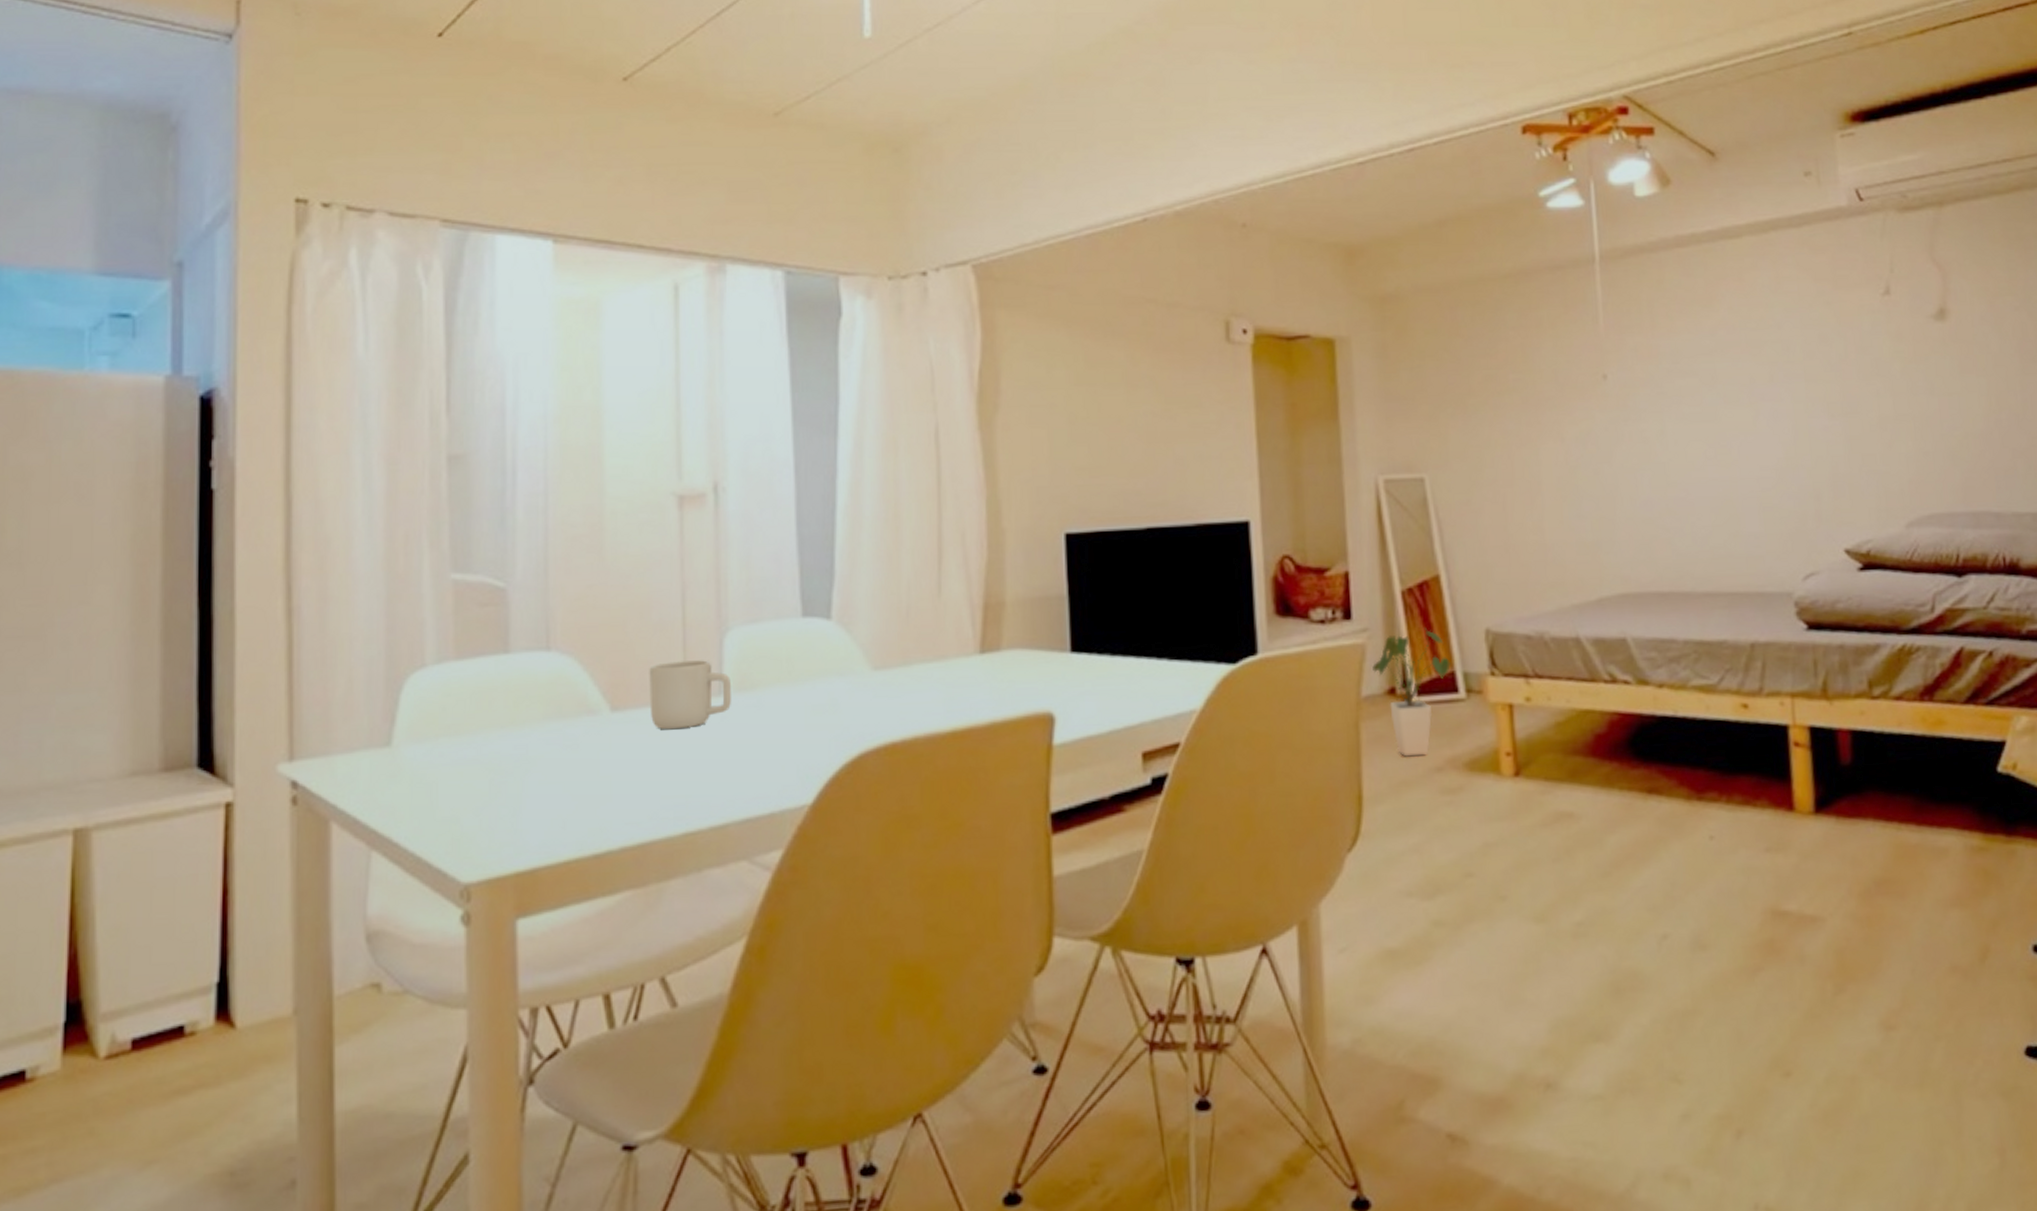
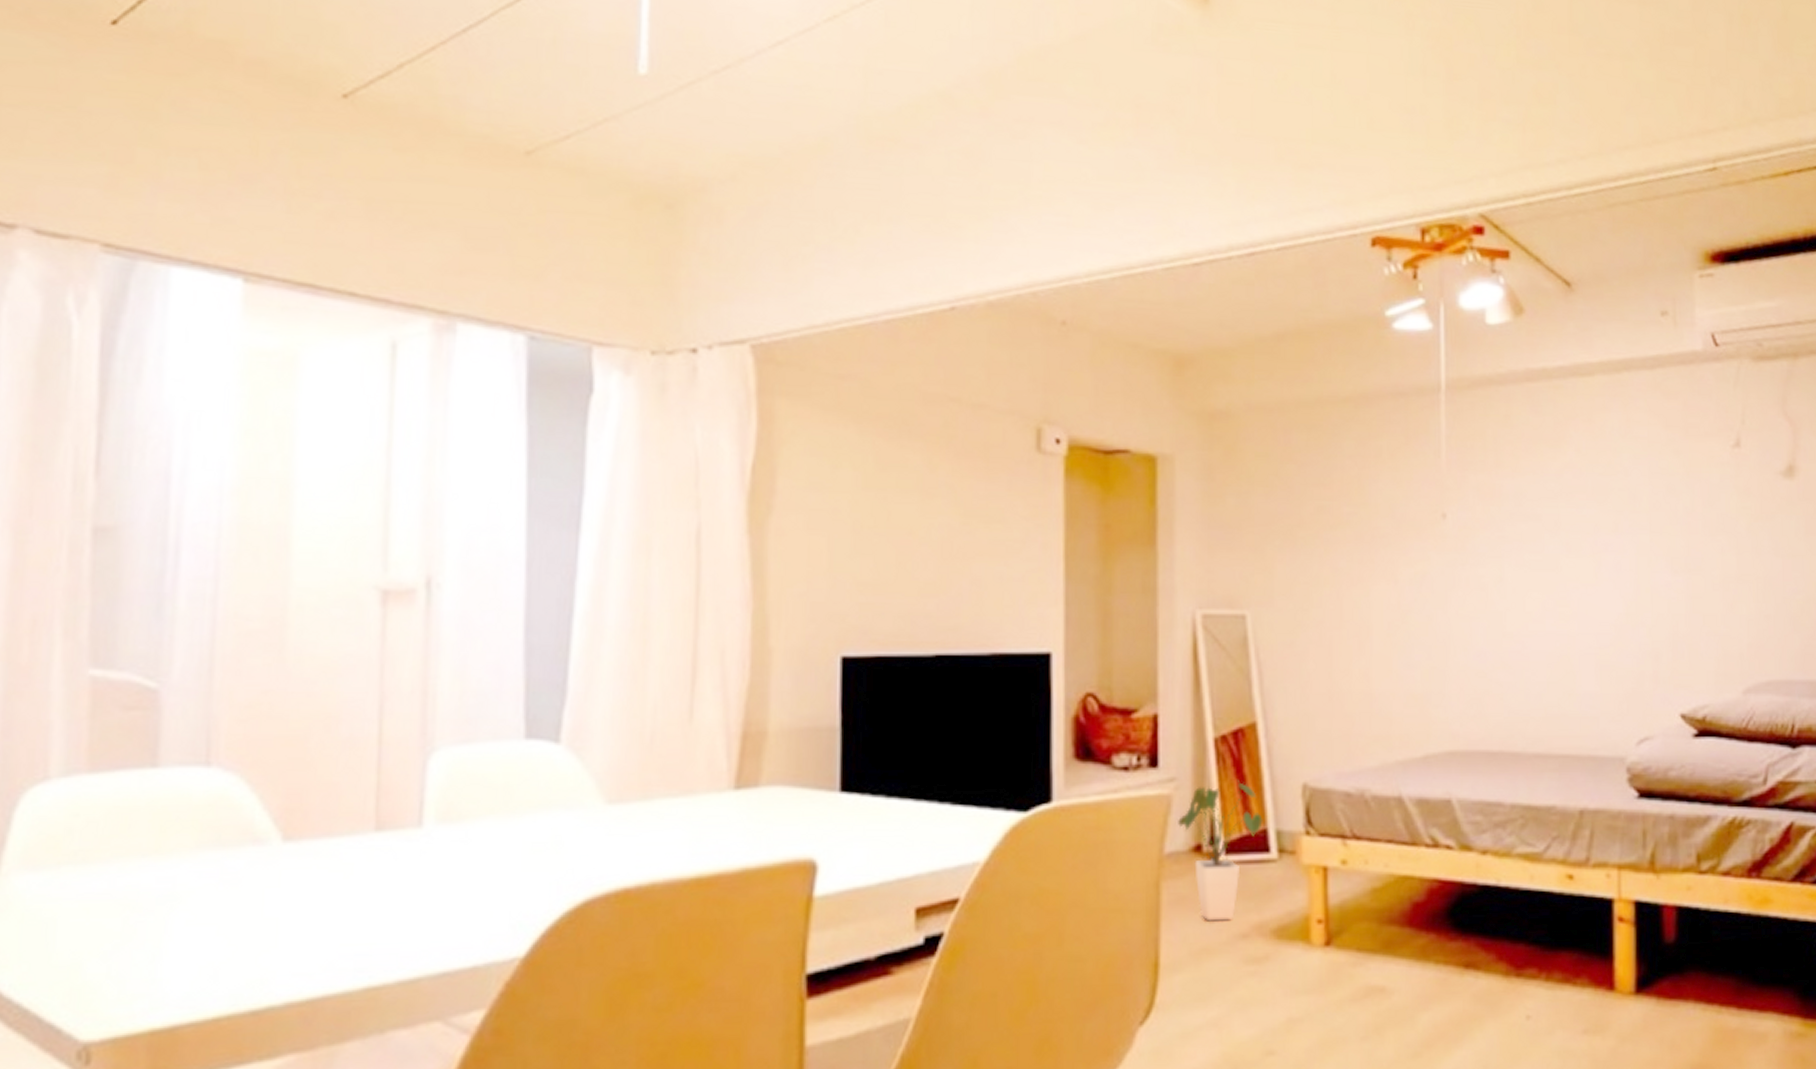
mug: present [649,660,731,730] -> none [331,784,434,866]

